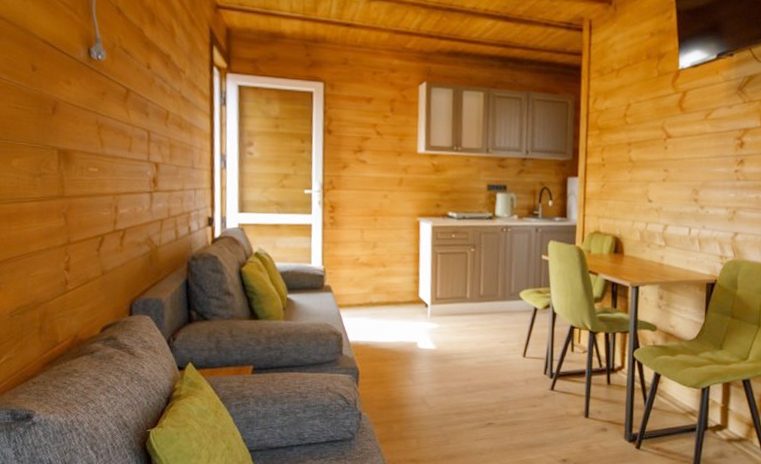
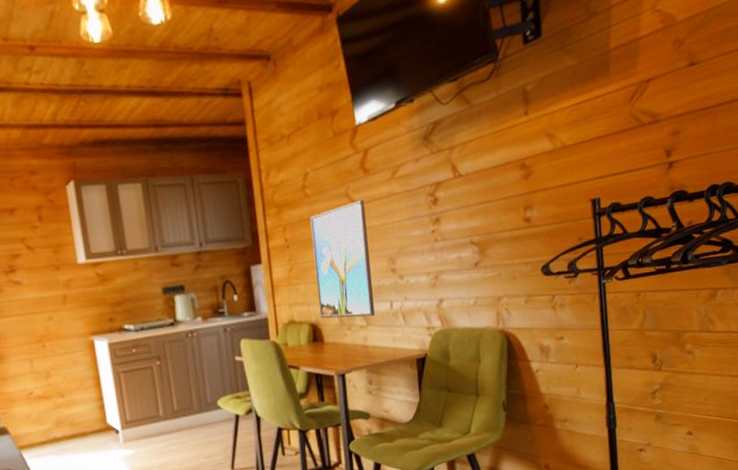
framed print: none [623,134,677,239] -> present [310,200,375,319]

